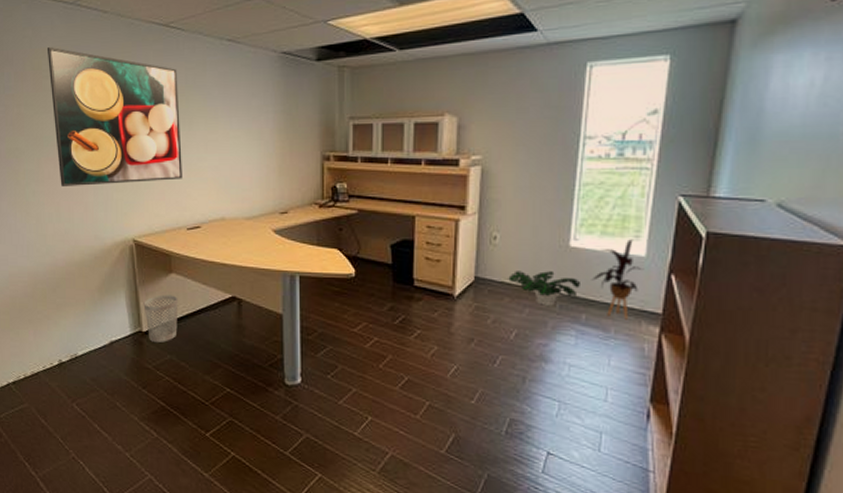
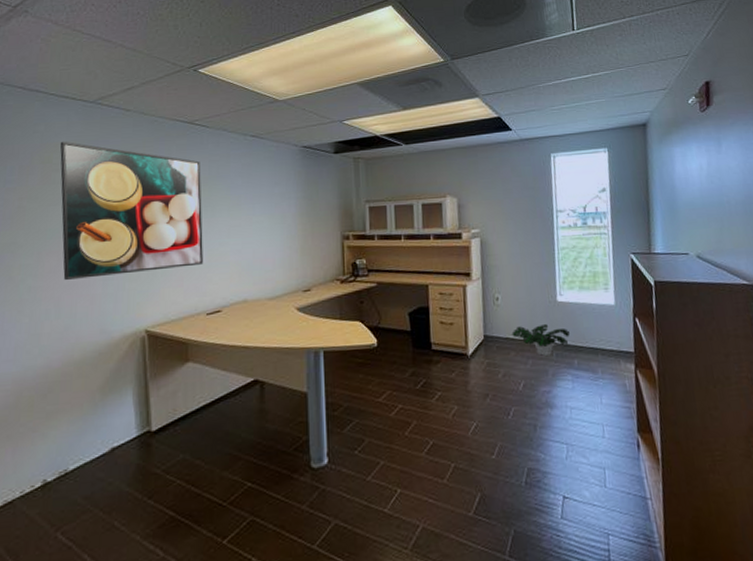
wastebasket: present [143,294,179,343] -> none [154,385,195,442]
house plant: present [591,239,644,320] -> none [577,291,616,361]

